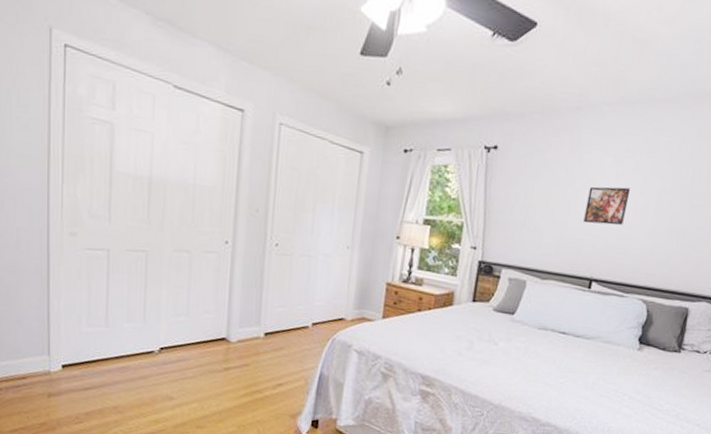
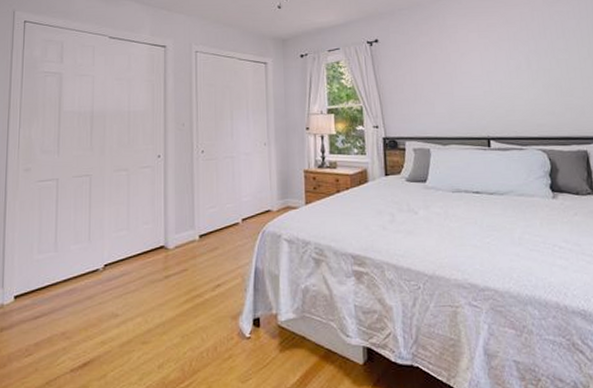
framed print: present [583,186,631,226] -> none [464,55,503,90]

